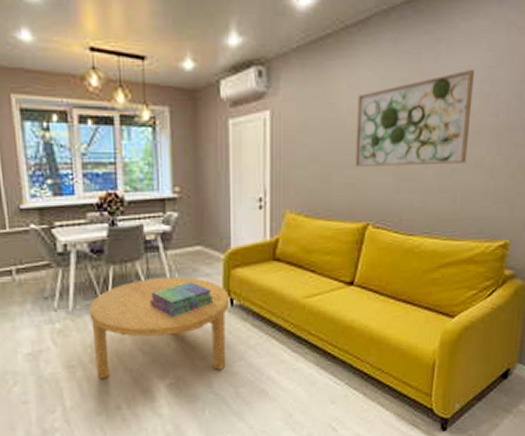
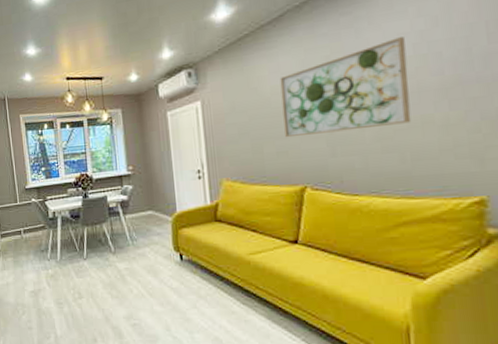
coffee table: present [89,276,230,380] -> none [71,235,181,316]
stack of books: present [150,282,214,318] -> none [115,240,166,269]

